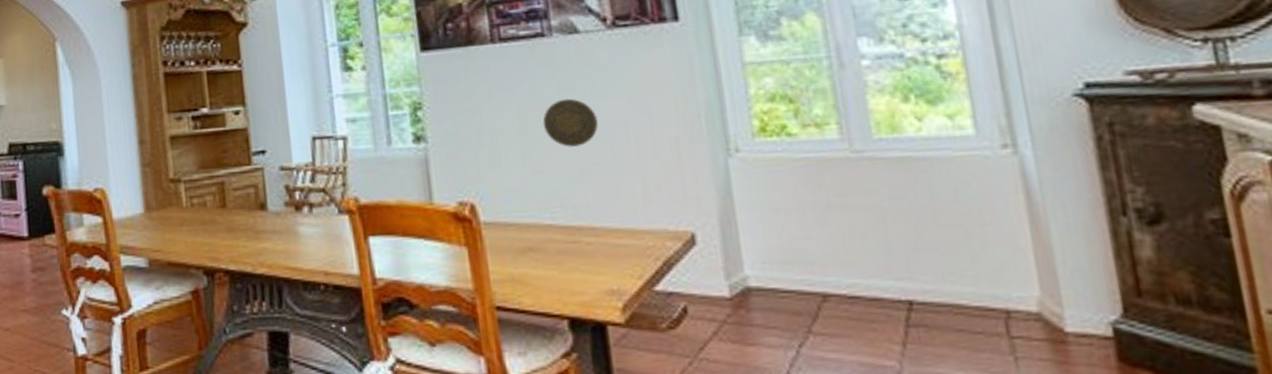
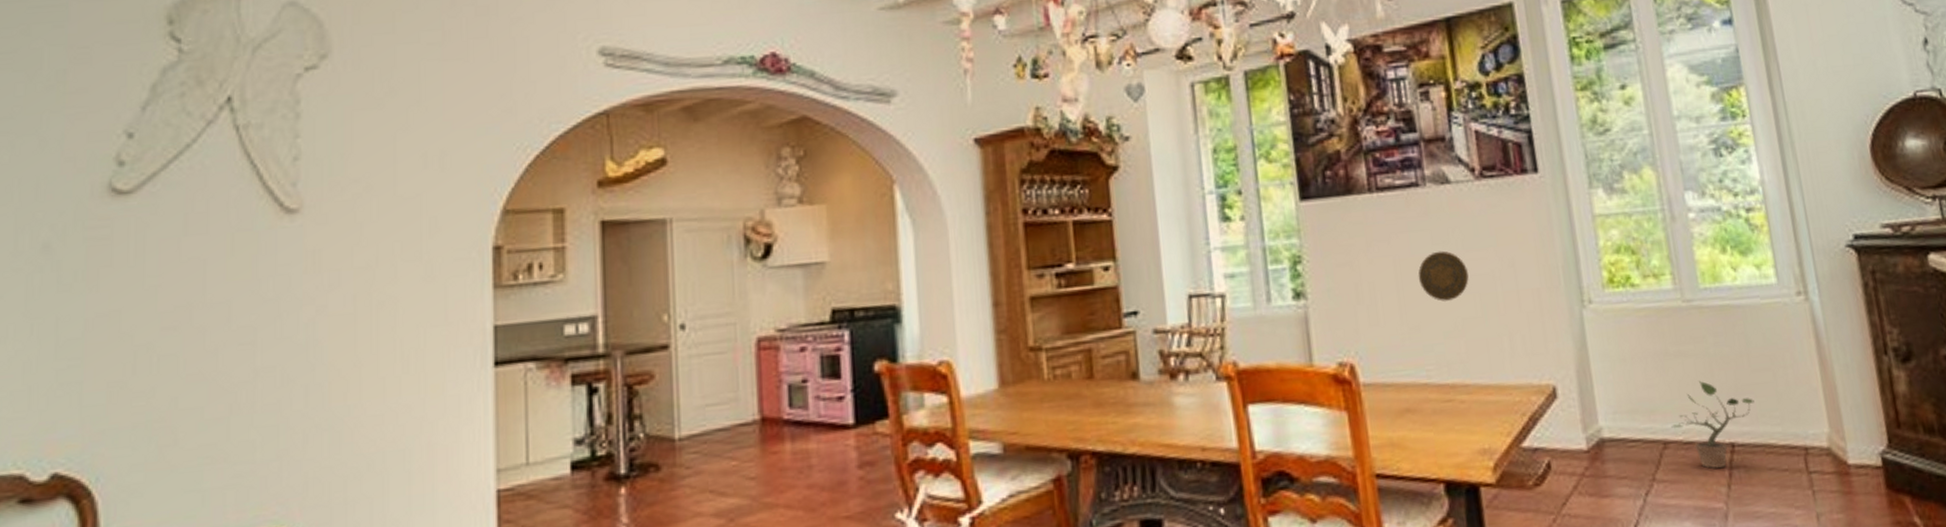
potted plant: none [833,234,940,326] -> present [1671,380,1755,469]

